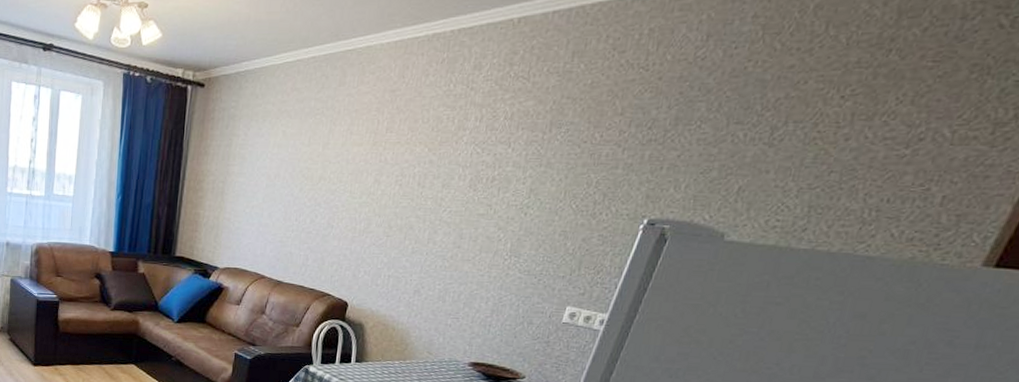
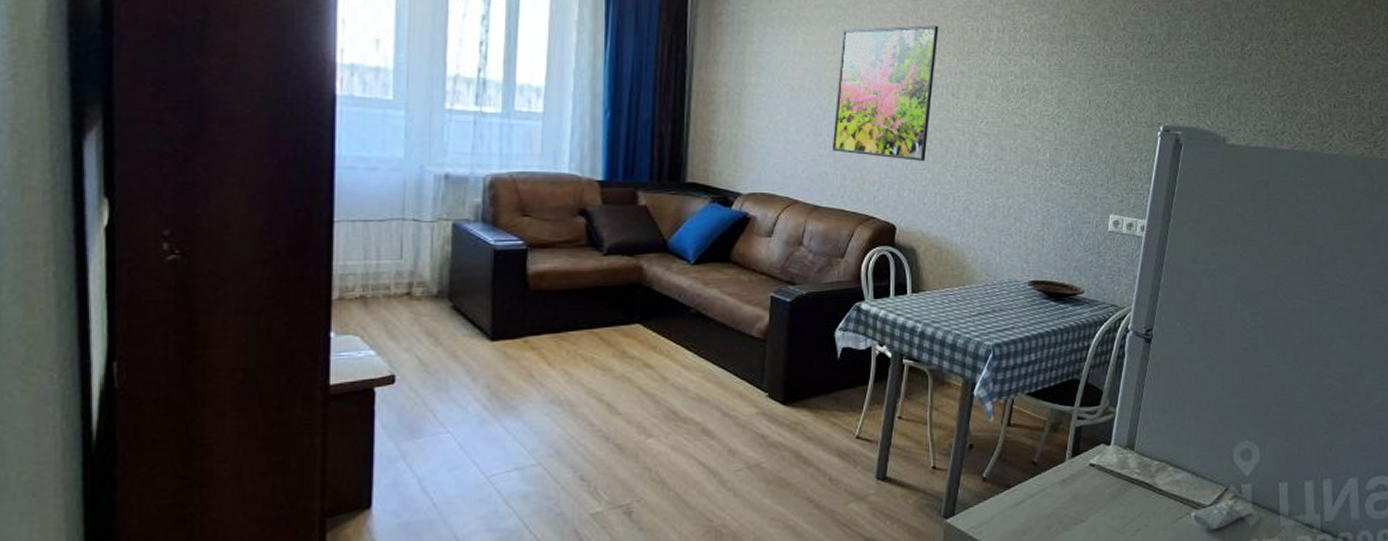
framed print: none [298,116,414,246] -> present [832,25,939,161]

